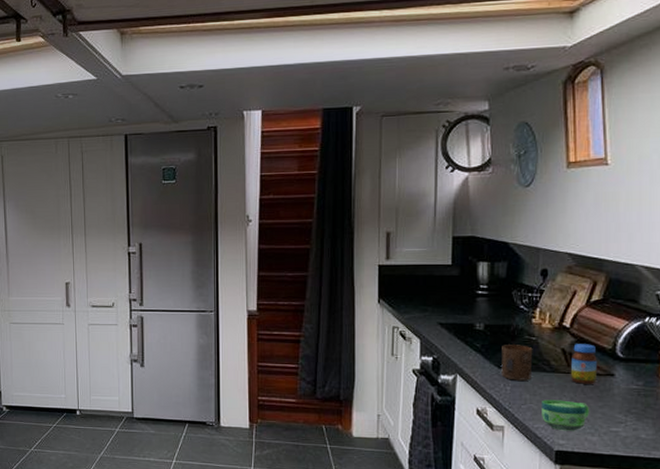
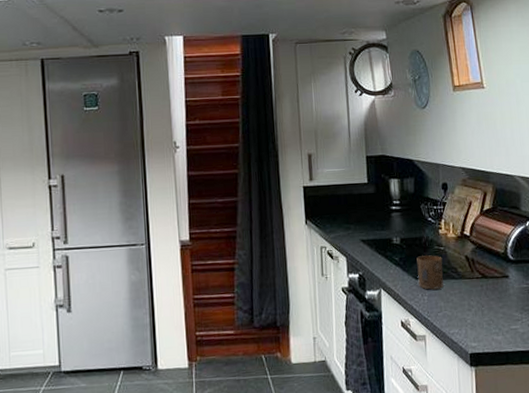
cup: present [541,400,590,431] -> none [453,304,494,334]
jar: present [570,344,597,384] -> none [474,249,496,288]

